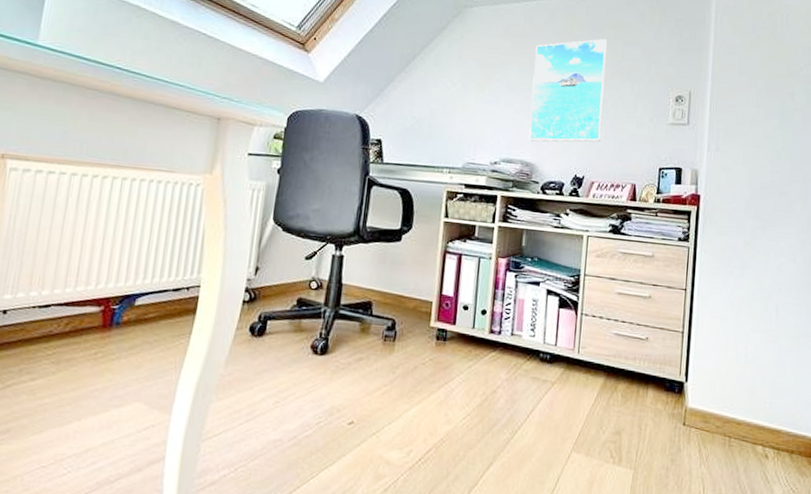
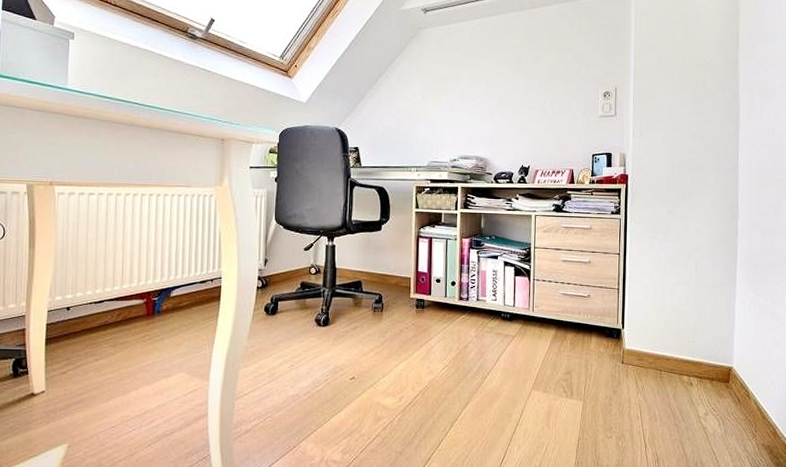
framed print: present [528,38,608,142] -> none [481,46,544,140]

